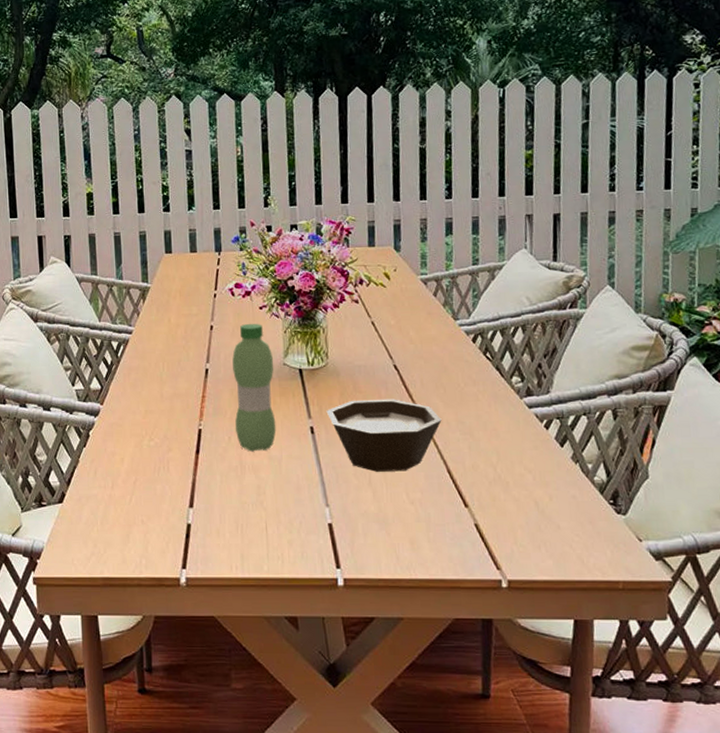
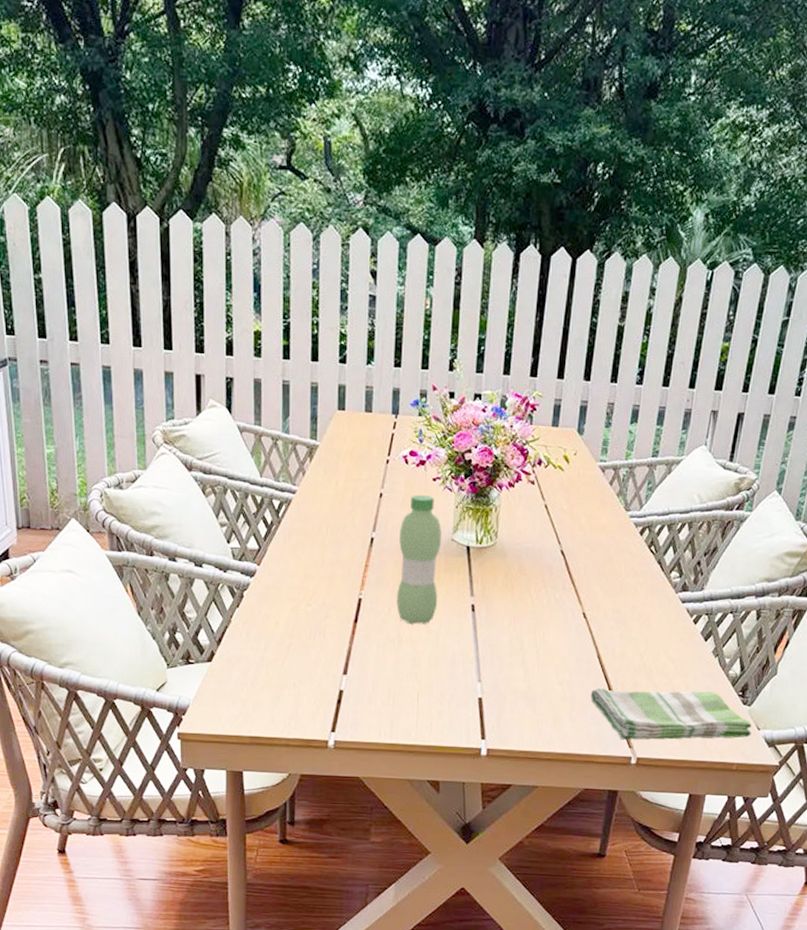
bowl: present [326,399,442,472] -> none [489,581,599,654]
dish towel: none [446,501,633,561] -> present [590,687,752,740]

